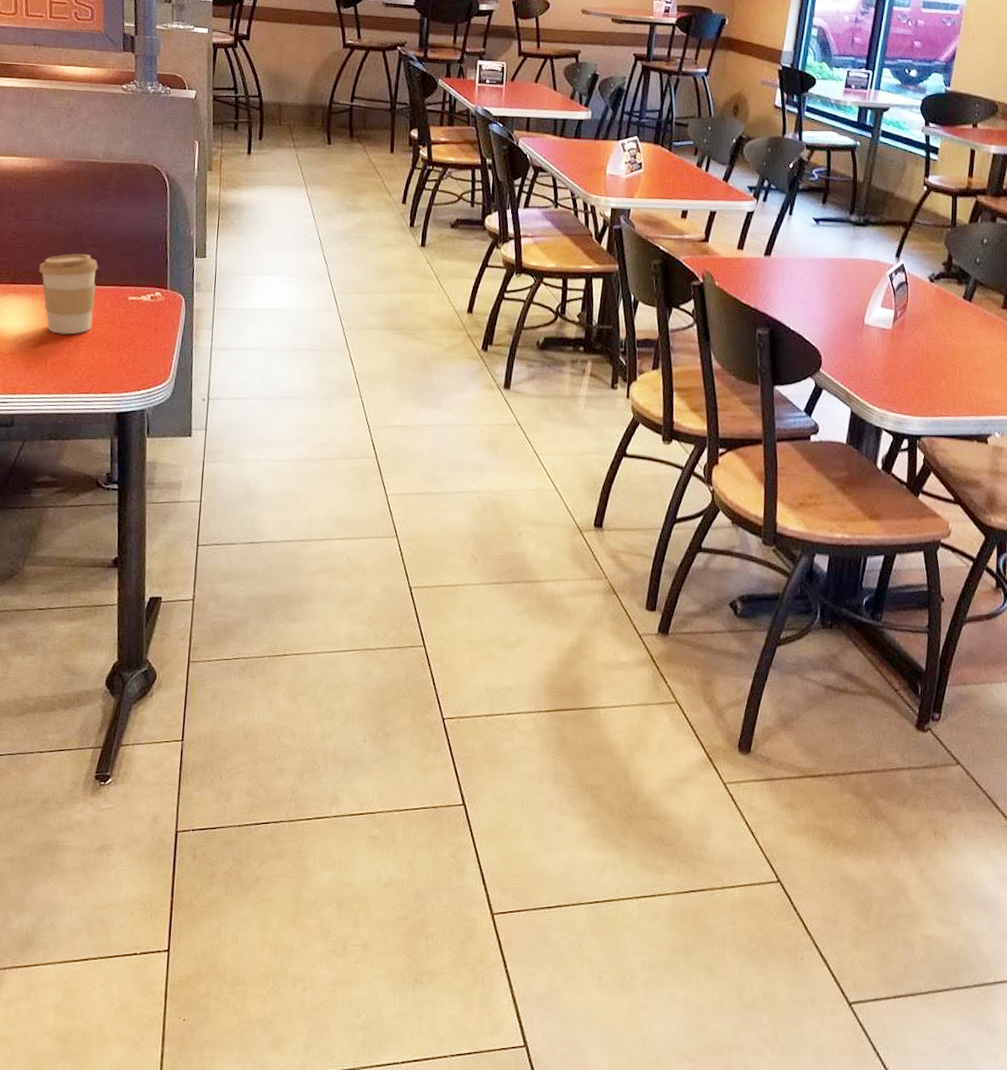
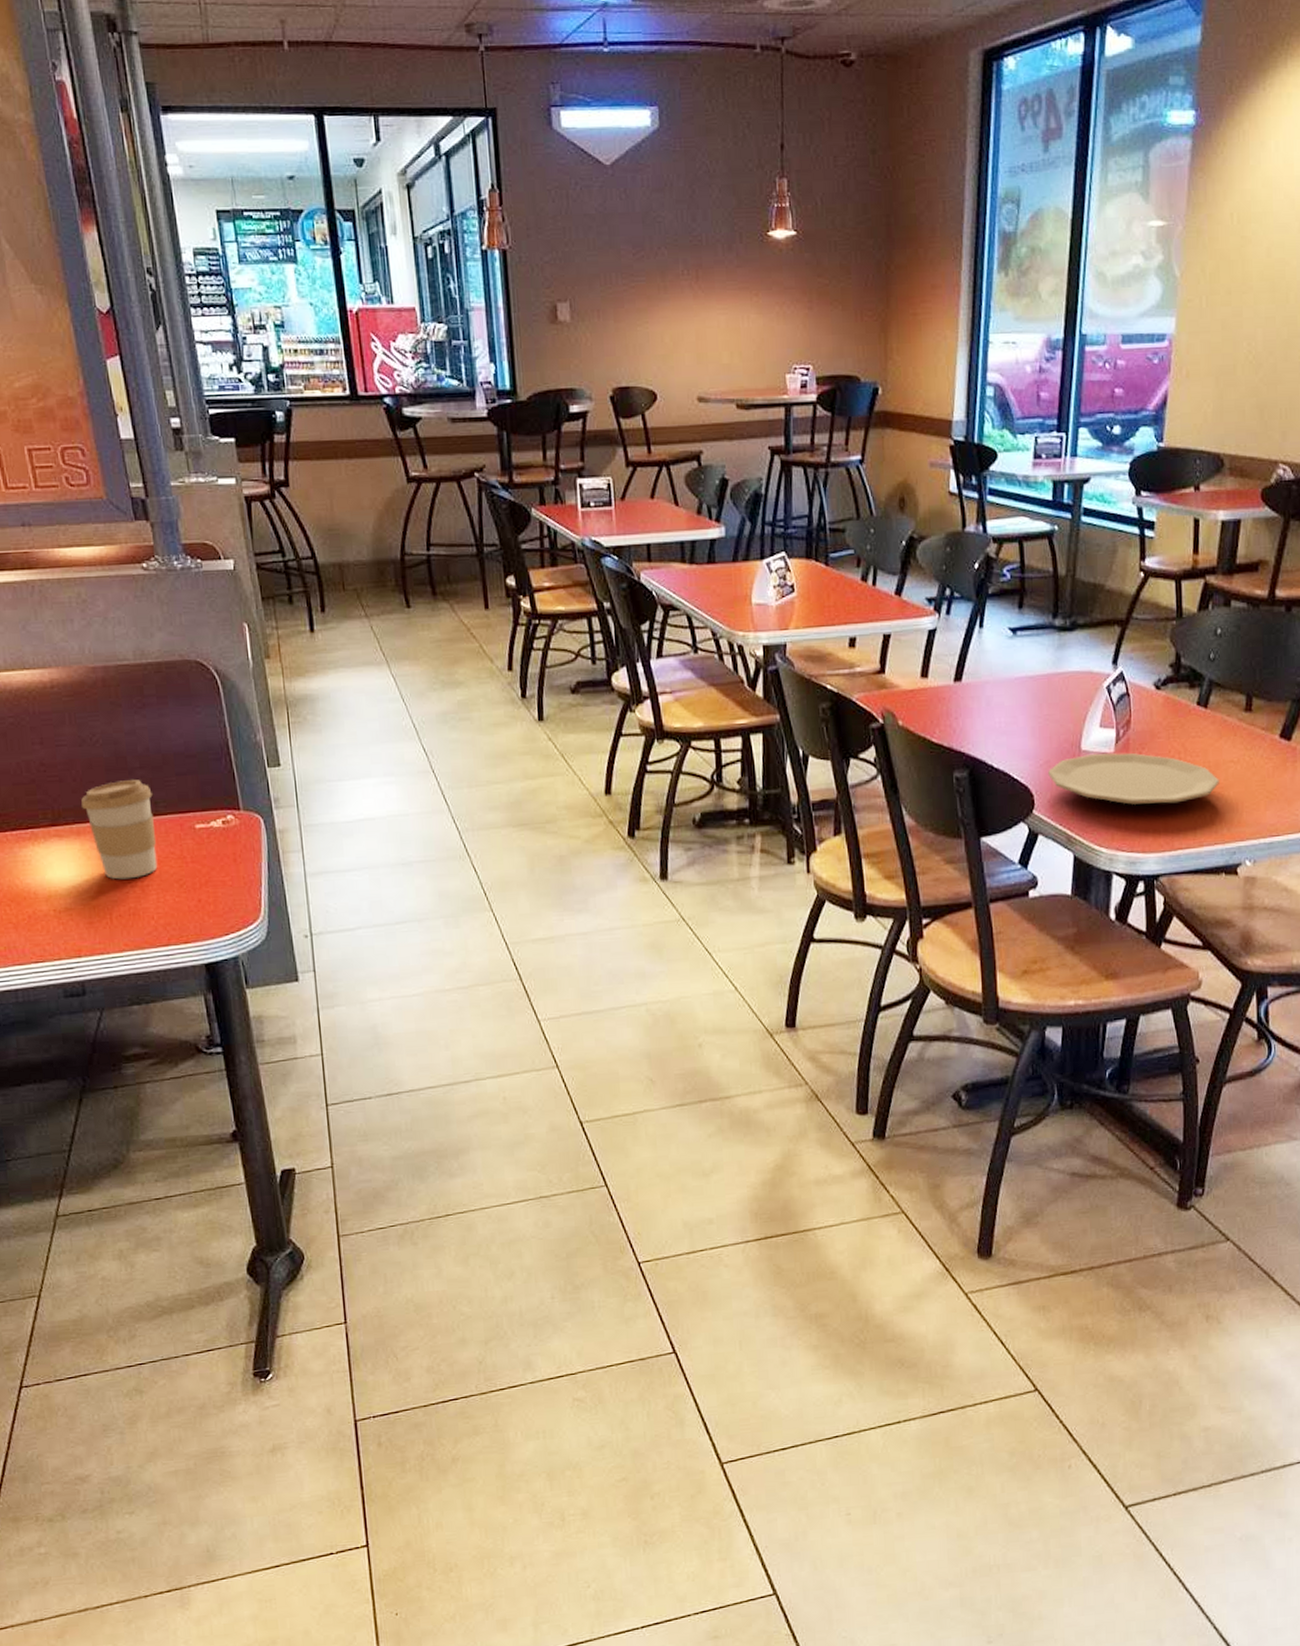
plate: none [835,328,977,377] -> present [1048,753,1219,805]

